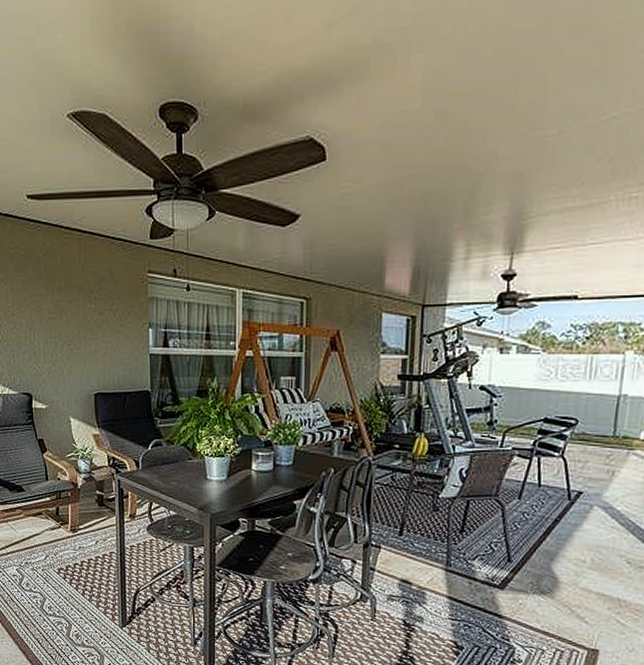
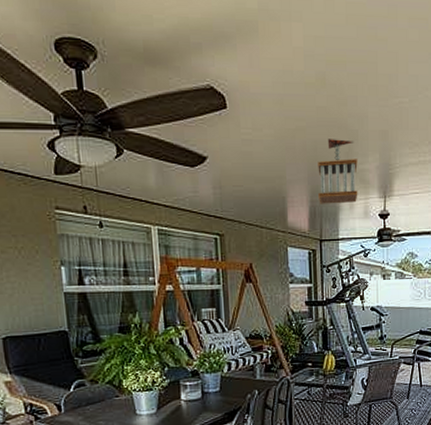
wind chime: none [425,186,480,264] -> present [318,139,358,204]

